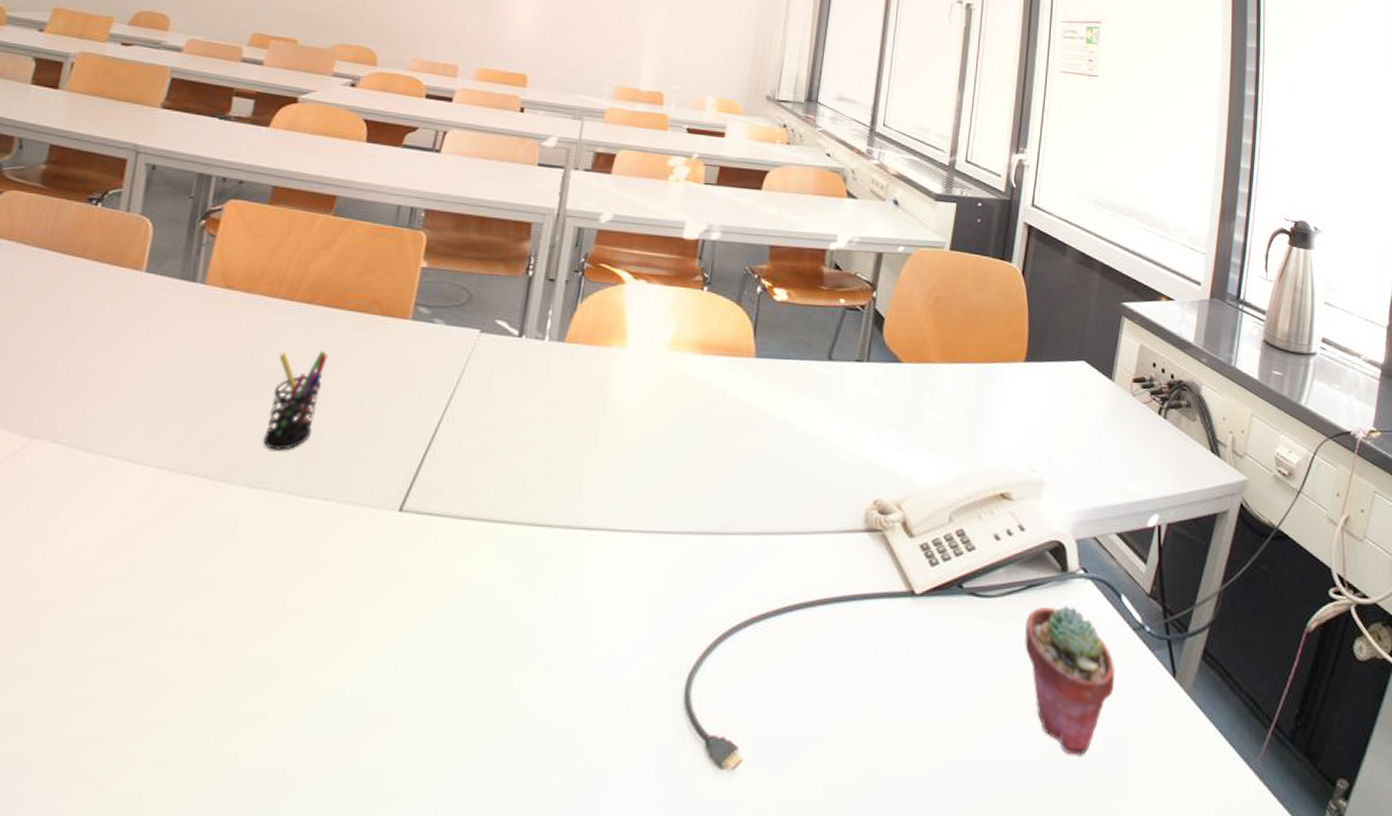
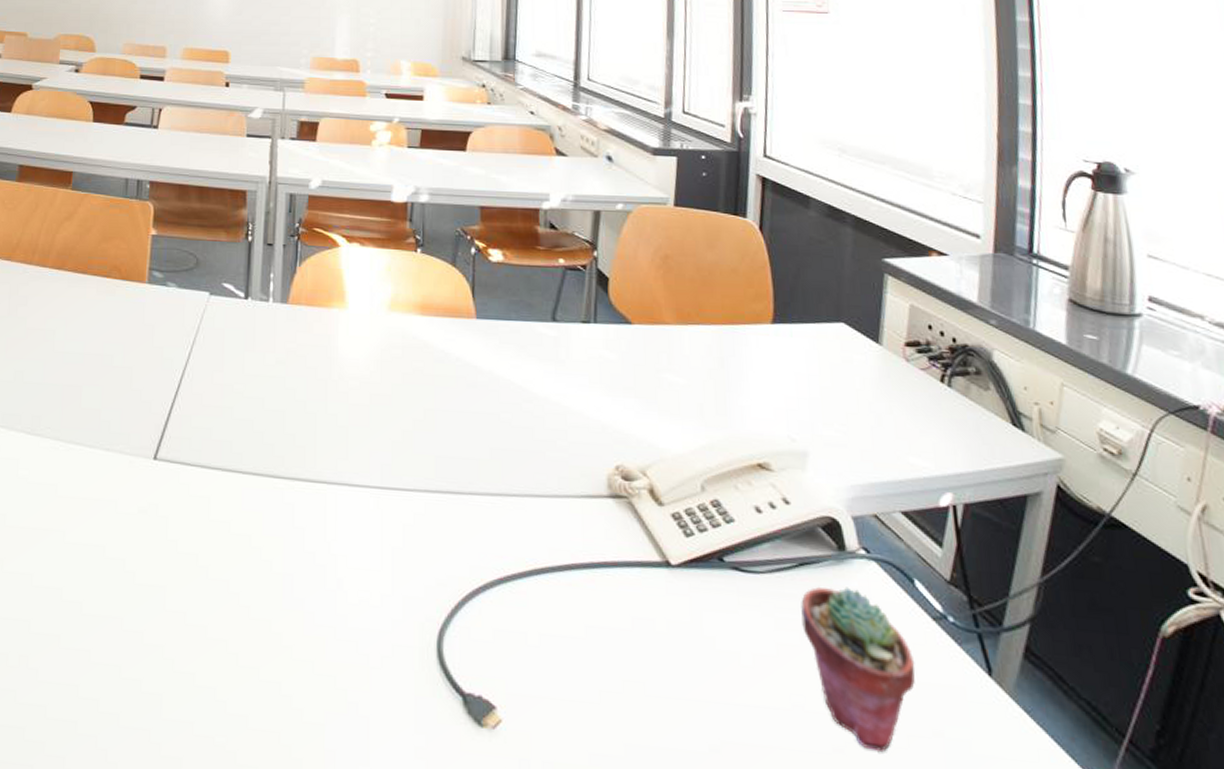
pen holder: present [263,350,328,450] -> none [33,312,79,401]

